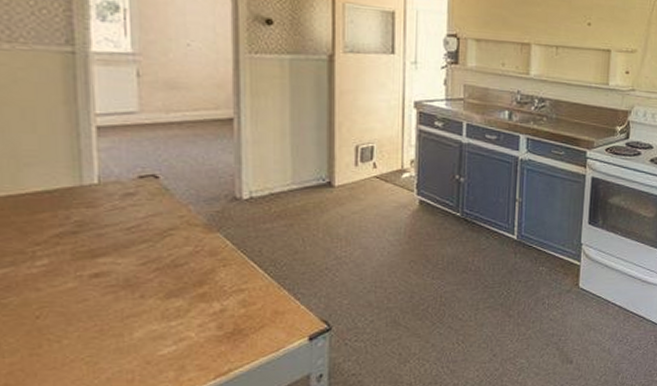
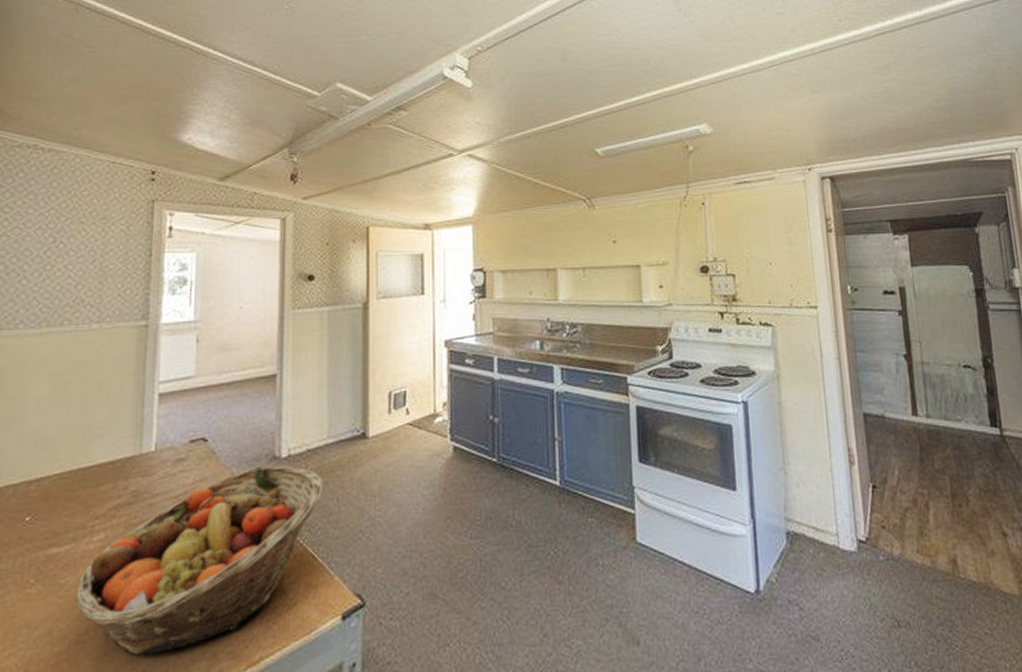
fruit basket: none [23,205,289,367] -> present [76,465,324,656]

